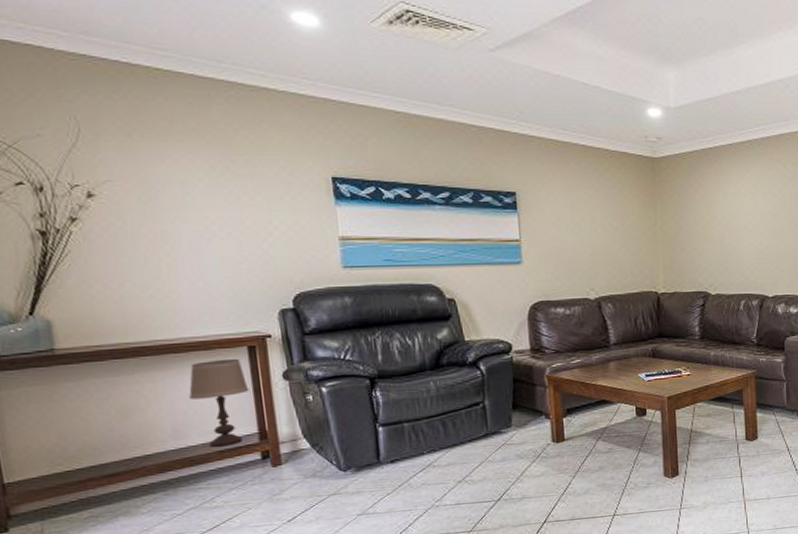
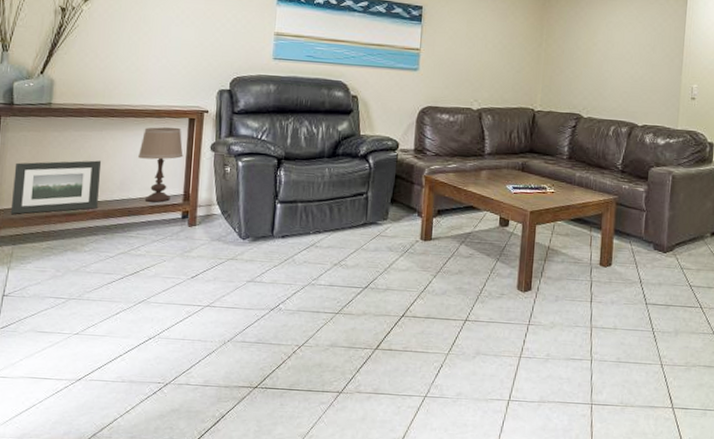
picture frame: none [20,408,148,485] -> present [10,160,102,214]

